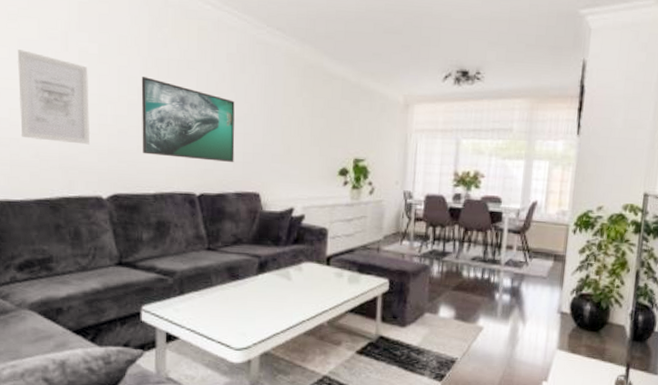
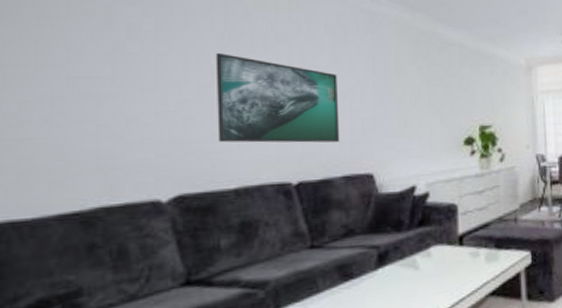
wall art: present [18,49,91,145] -> none [34,28,144,138]

